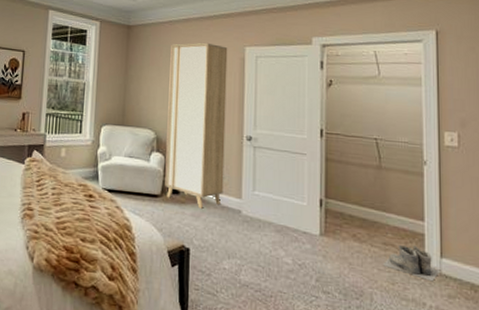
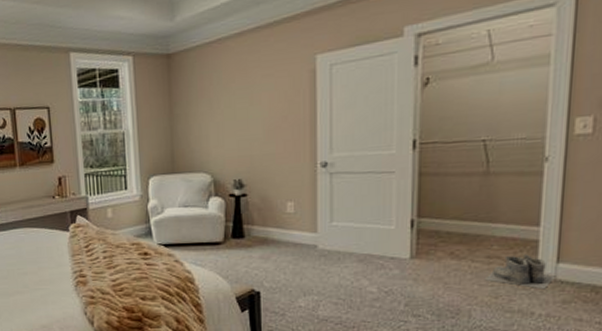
cabinet: present [165,42,228,208] -> none [222,58,296,249]

